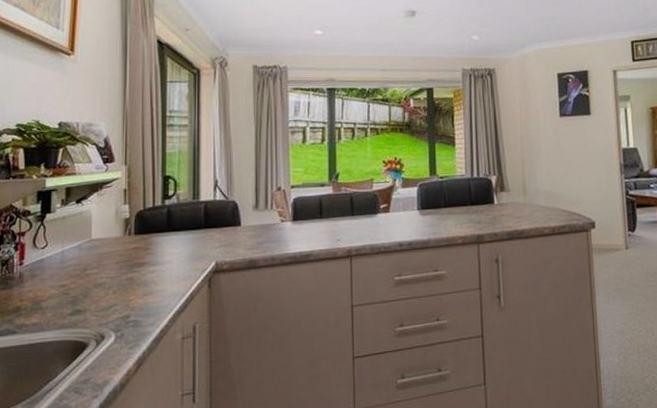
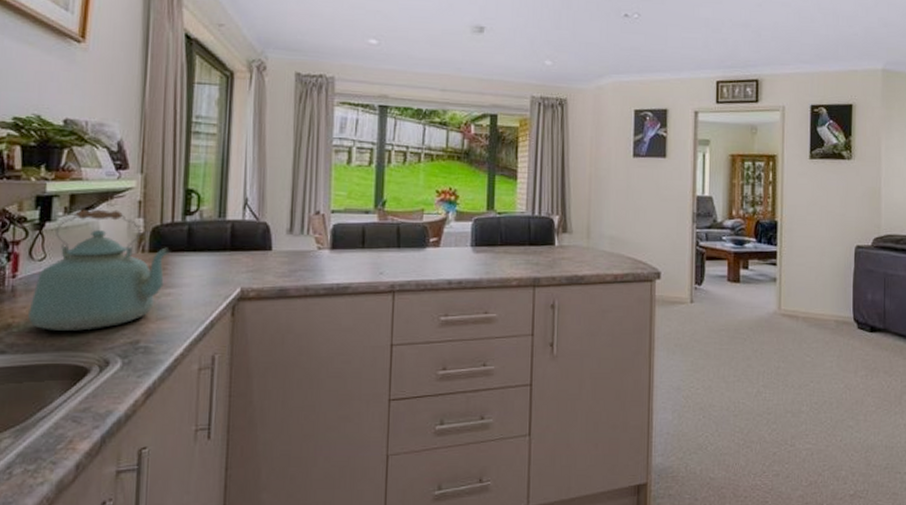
kettle: none [33,198,154,311] -> present [27,209,171,331]

